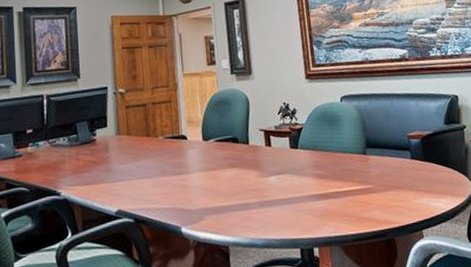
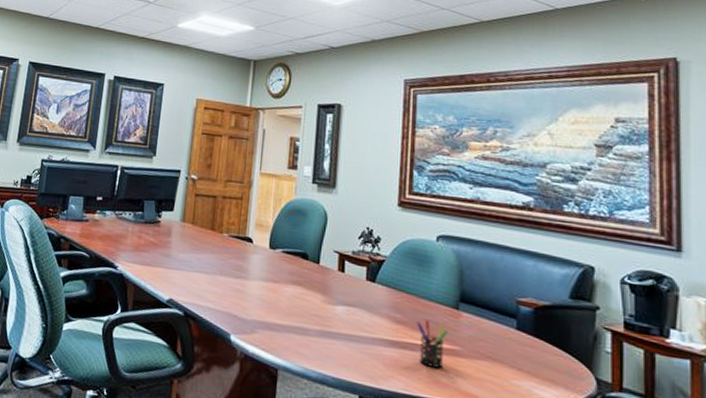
pen holder: none [336,169,362,208] -> present [417,320,448,368]

